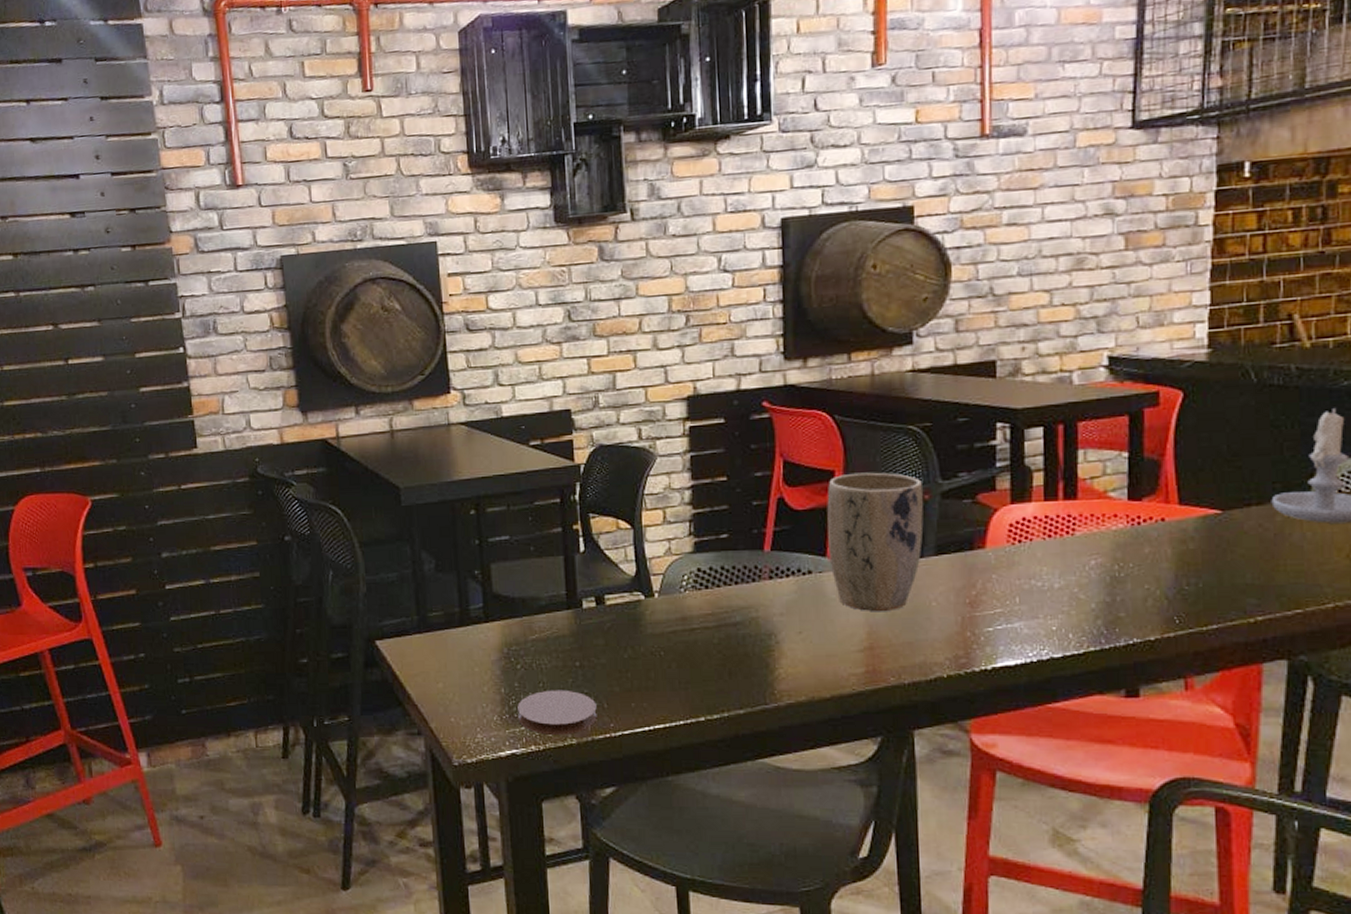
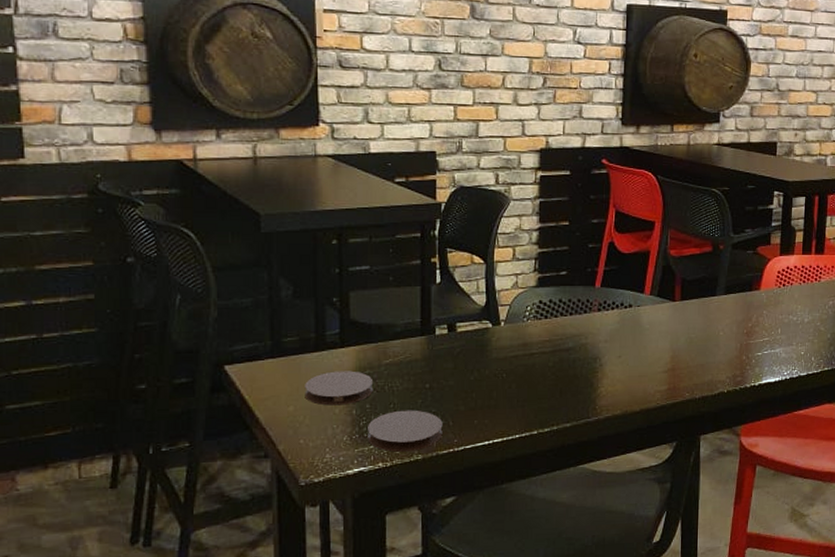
coaster: none [452,647,521,683] -> present [305,371,374,406]
plant pot: present [826,472,924,611] -> none [645,224,720,339]

